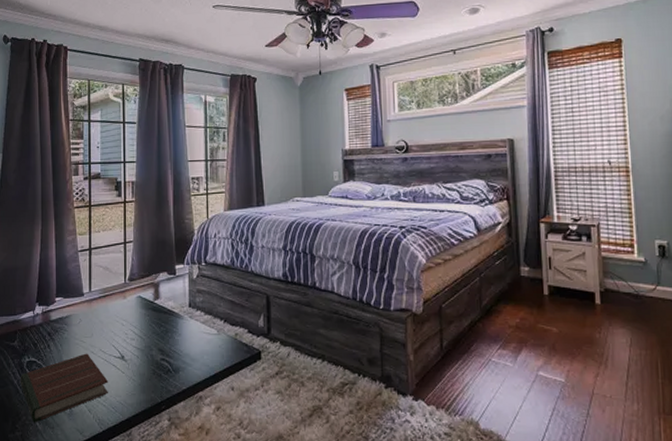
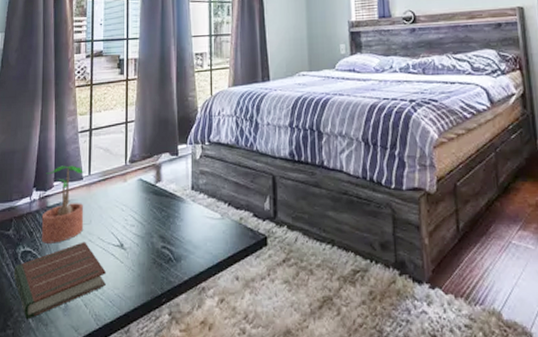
potted plant: none [45,282,86,354] -> present [41,165,86,244]

